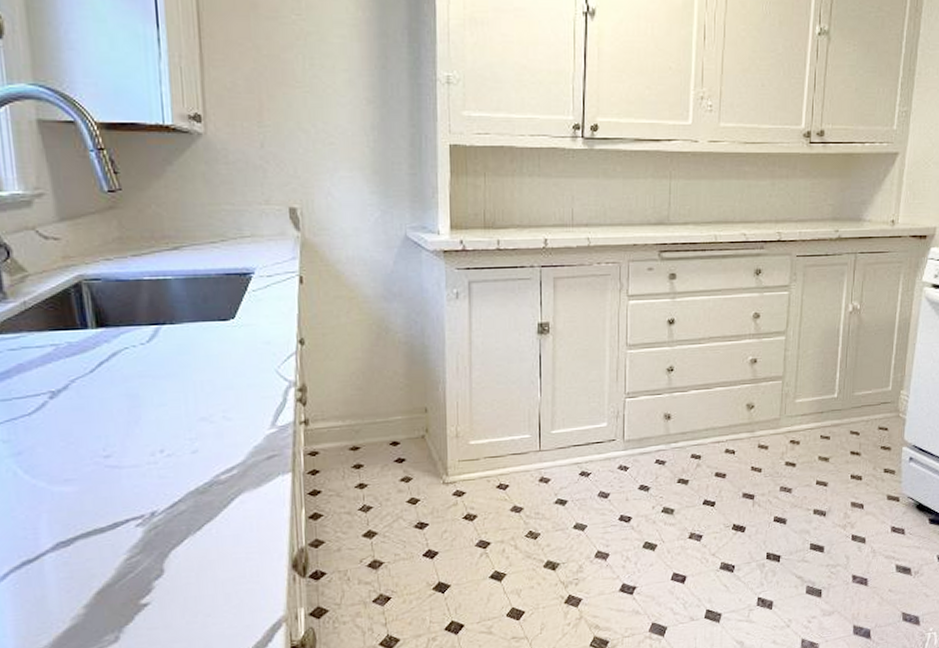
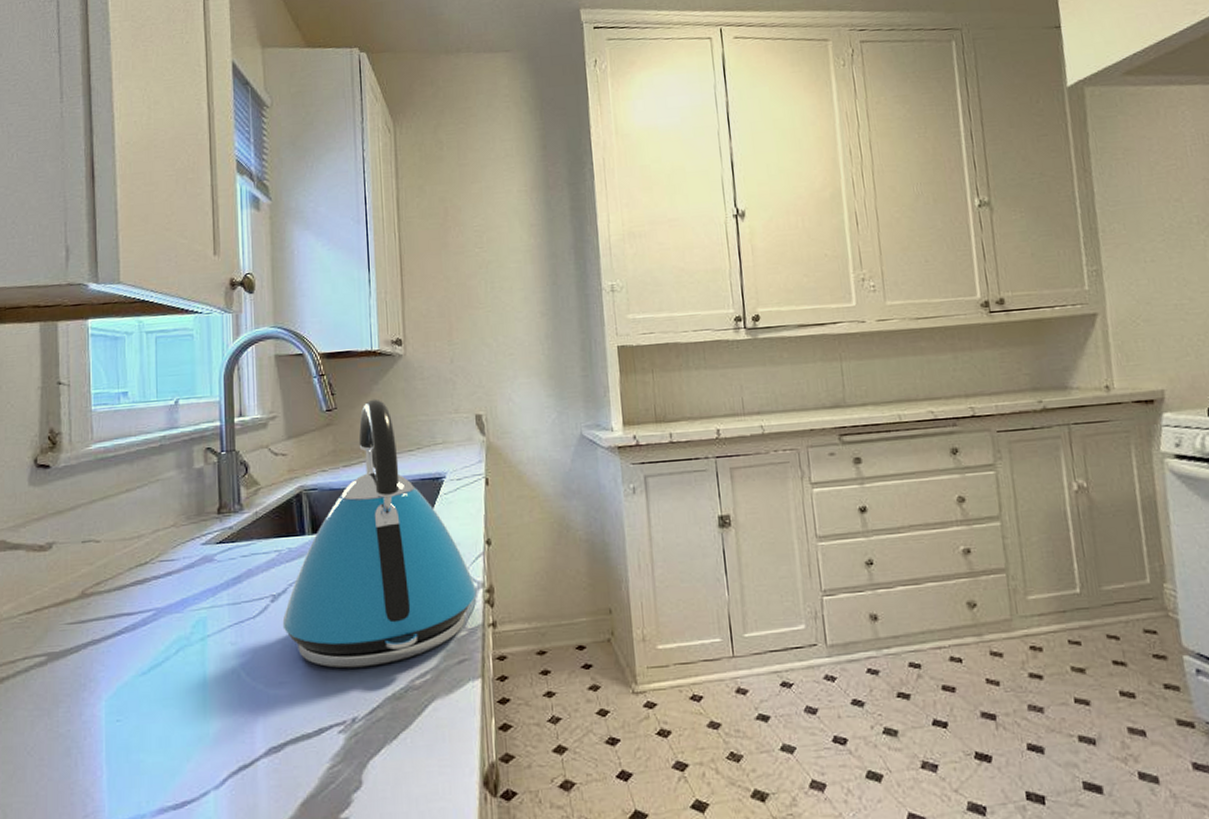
kettle: none [64,182,288,465] -> present [282,398,477,669]

